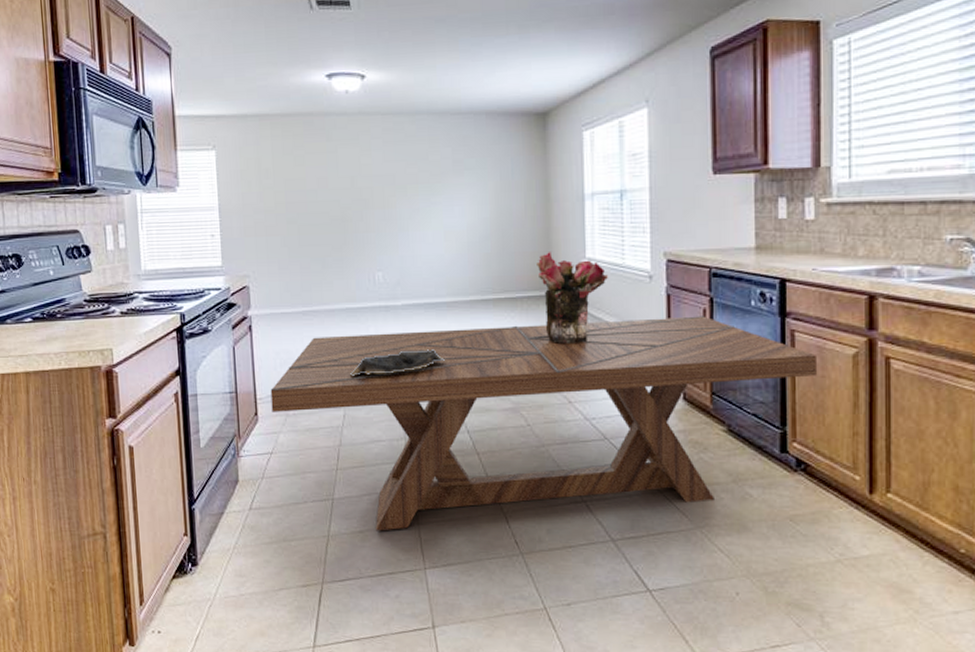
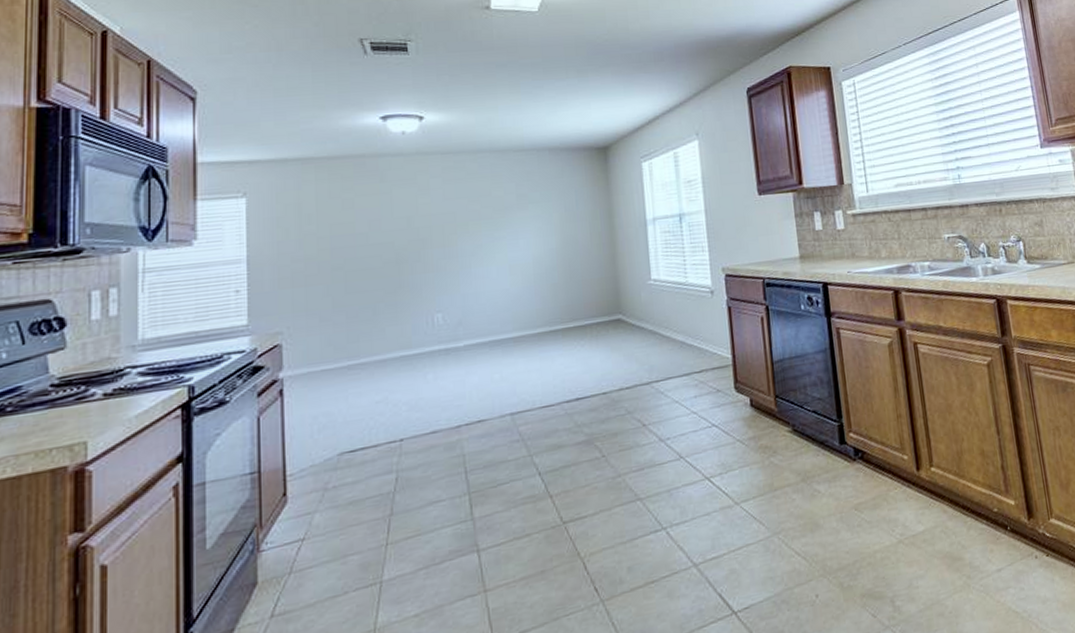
dining table: present [270,316,816,531] -> none [304,323,862,611]
decorative bowl: present [349,349,446,376] -> none [403,389,514,431]
bouquet: present [537,252,609,343] -> none [604,277,674,366]

